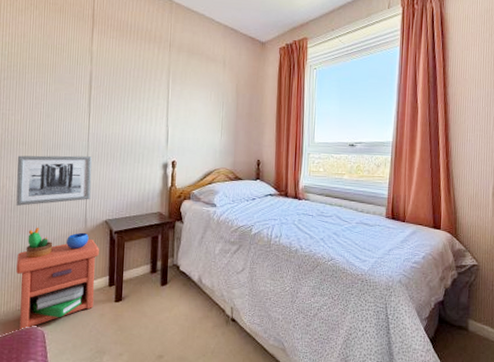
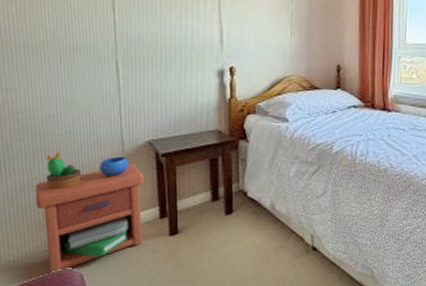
wall art: present [16,155,92,206] -> none [18,60,126,126]

